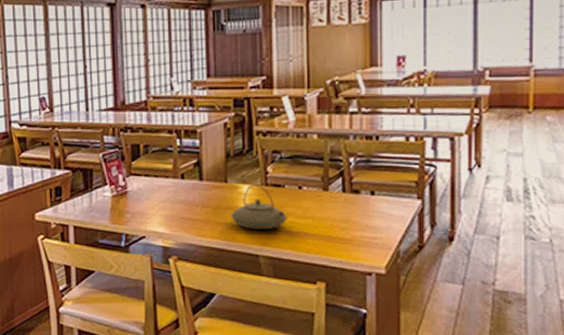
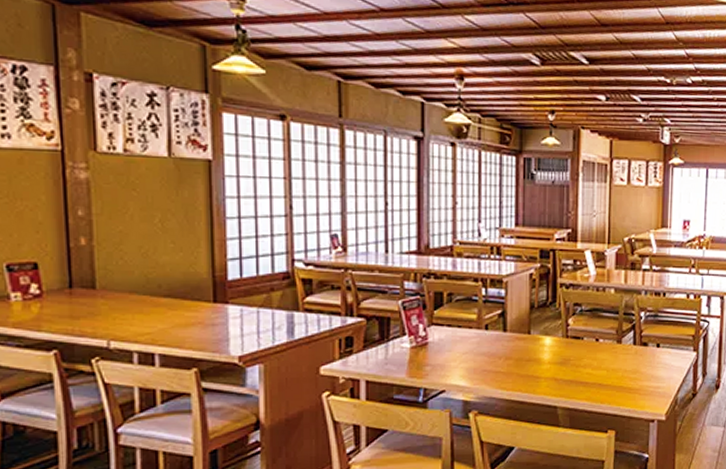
teapot: present [231,184,288,229] -> none [532,336,585,381]

